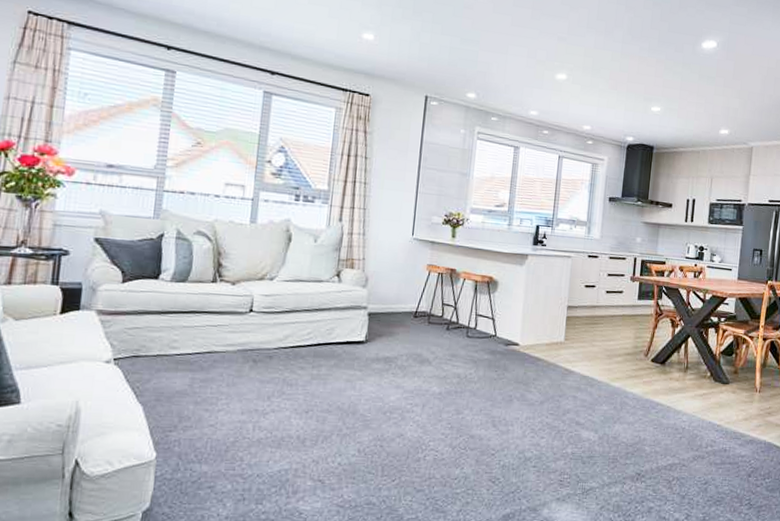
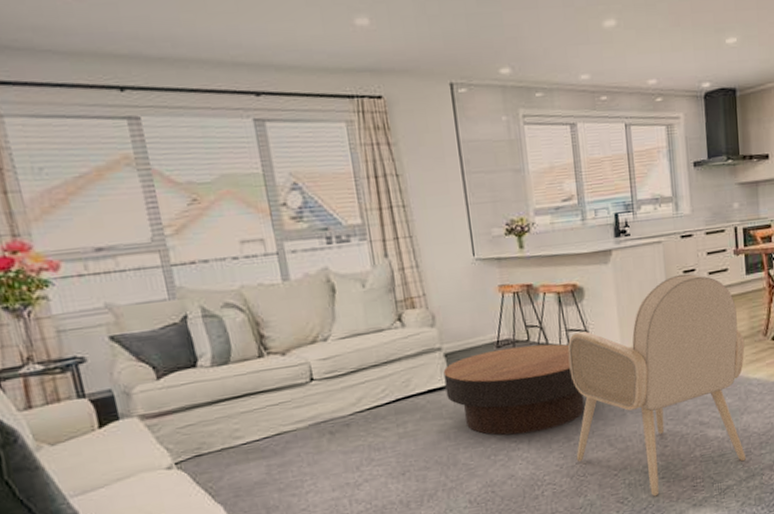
coffee table: none [361,318,479,400] -> present [443,344,585,436]
armchair: none [461,287,628,483] -> present [567,273,746,497]

